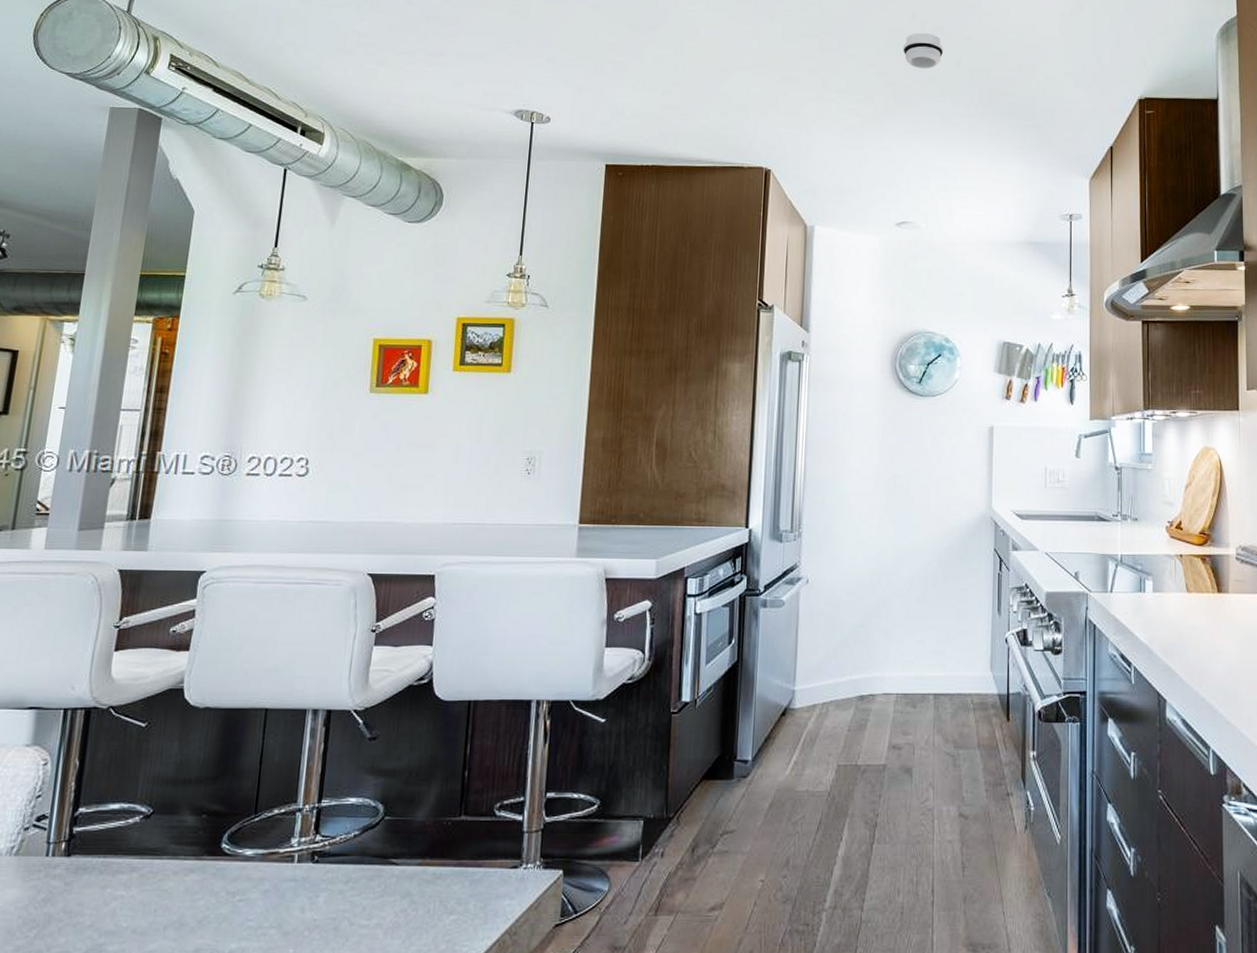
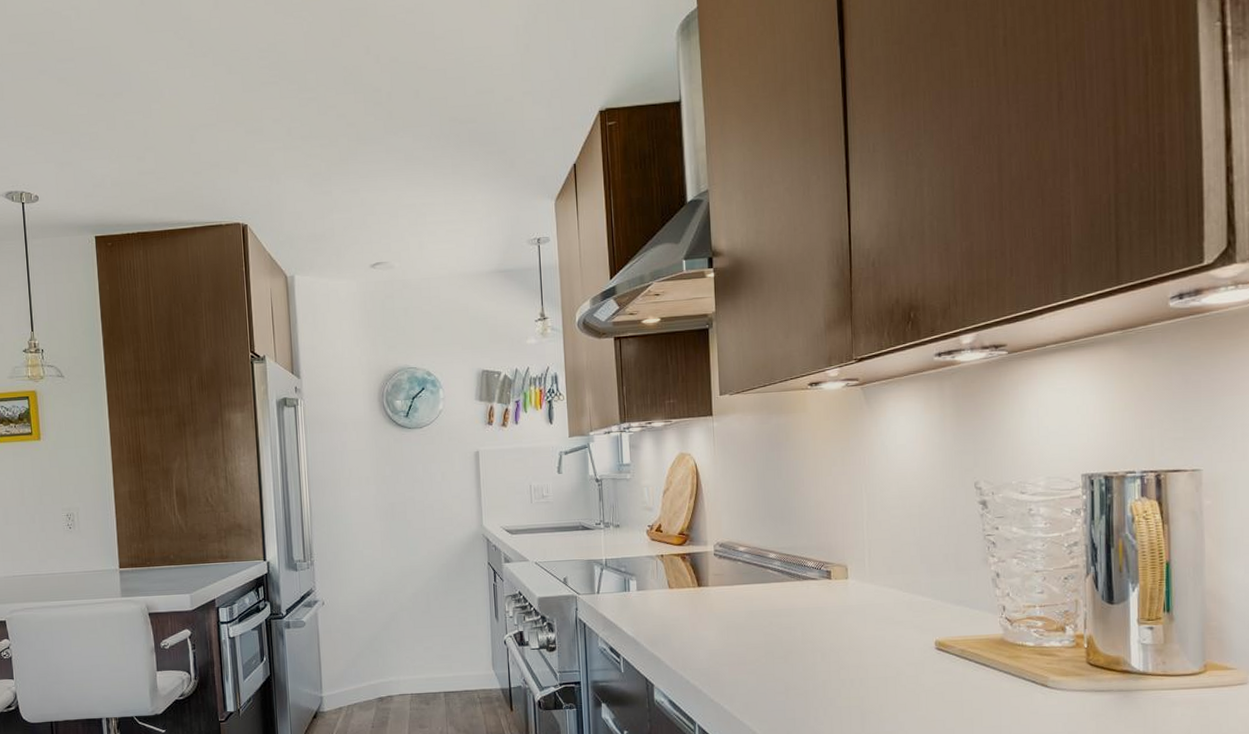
smoke detector: present [903,33,944,69] -> none [360,67,401,105]

